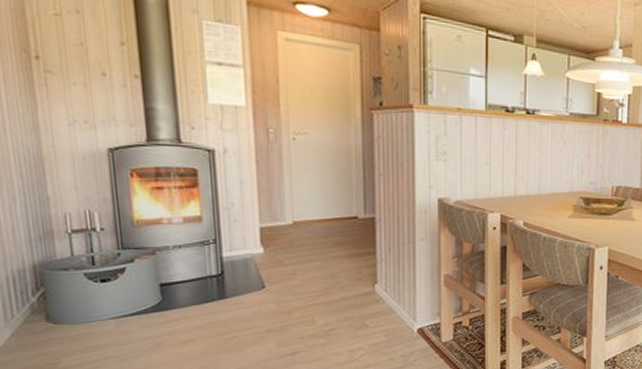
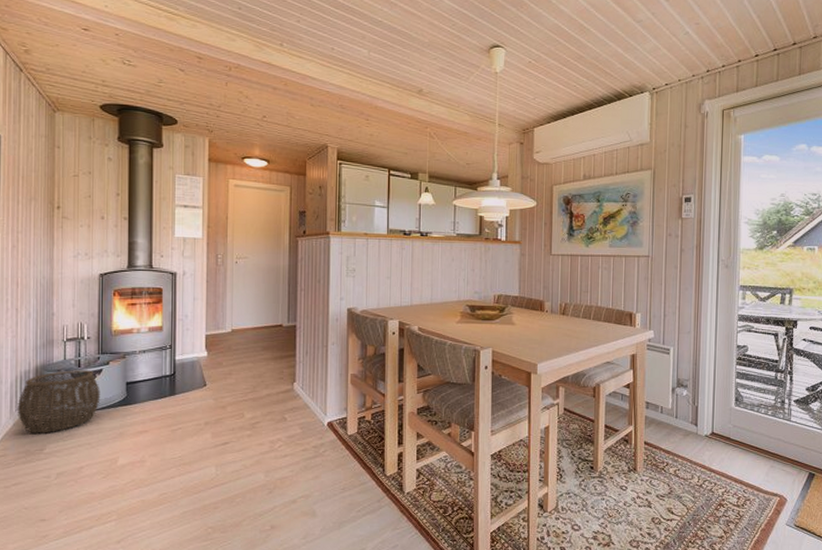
woven basket: none [12,268,127,345] -> present [16,370,101,433]

